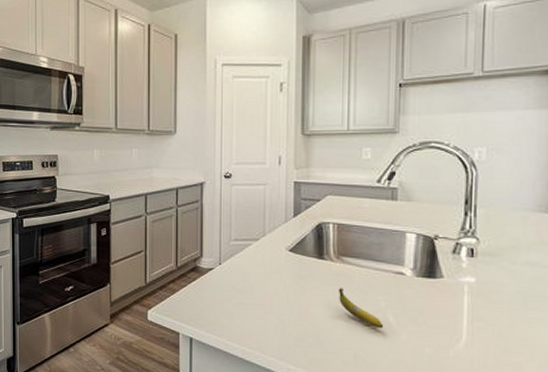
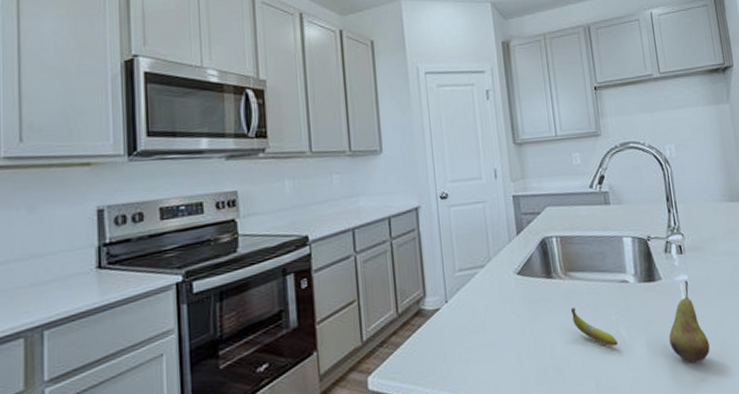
fruit: none [441,282,488,360] -> present [668,280,710,363]

